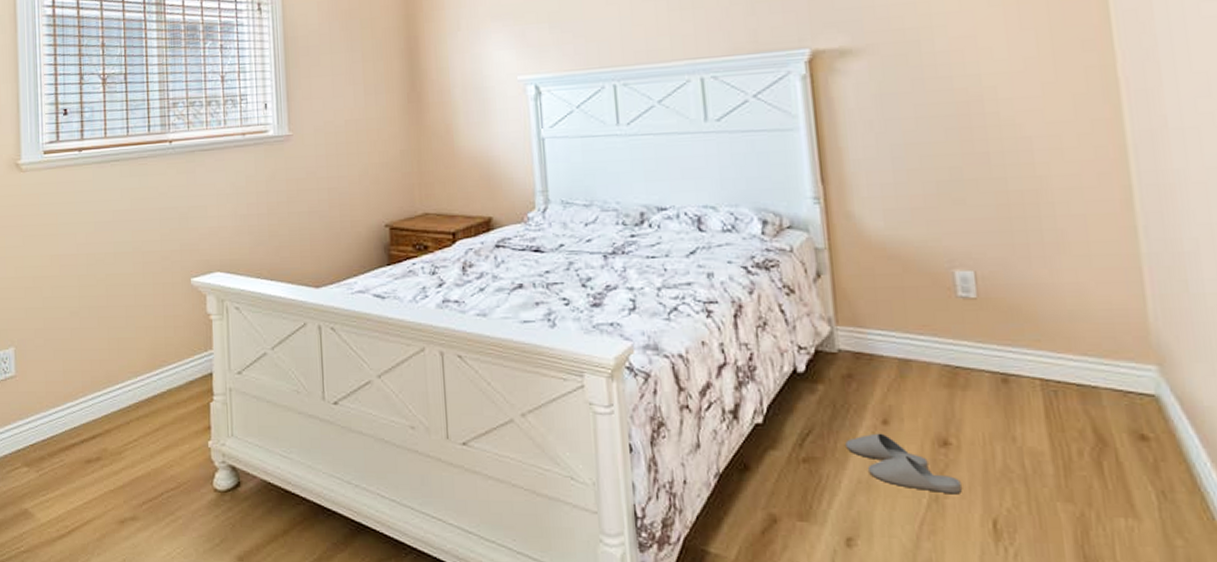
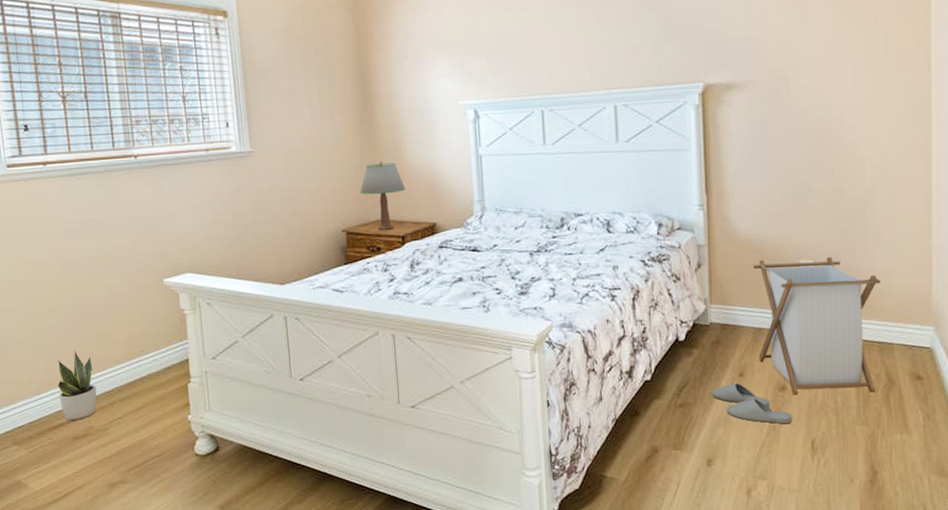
potted plant: none [74,358,114,440] -> present [57,350,97,420]
table lamp: none [405,145,458,227] -> present [360,161,406,231]
laundry basket: none [891,265,1080,456] -> present [753,256,881,395]

